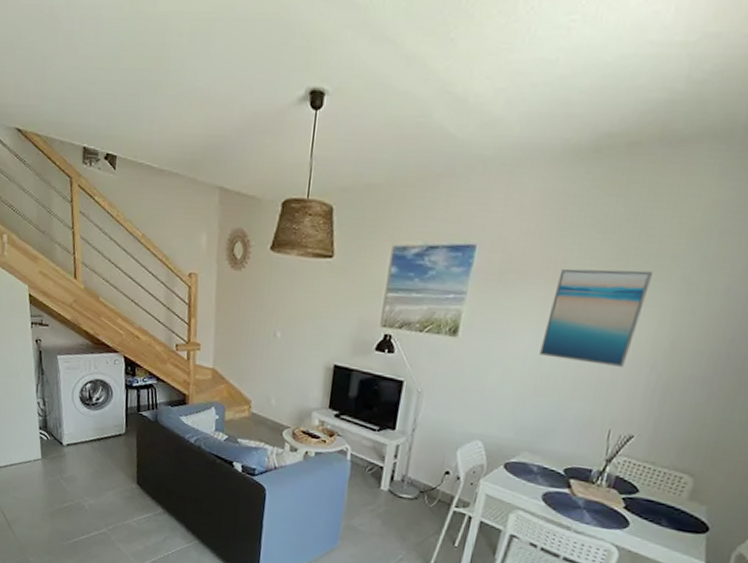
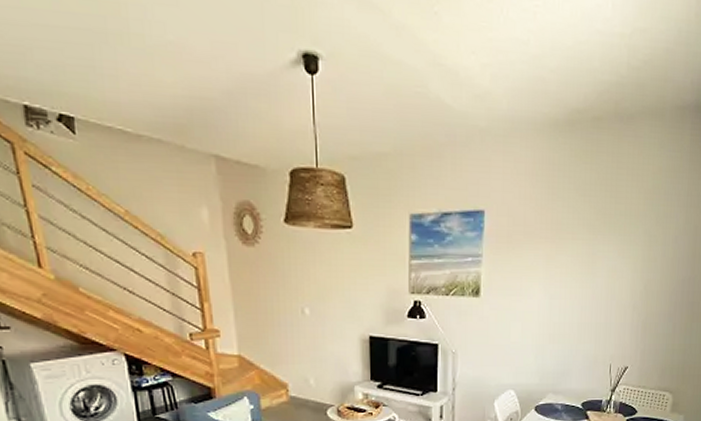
wall art: present [540,268,653,367] -> none [550,227,624,310]

